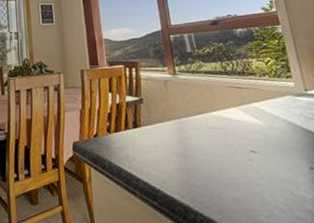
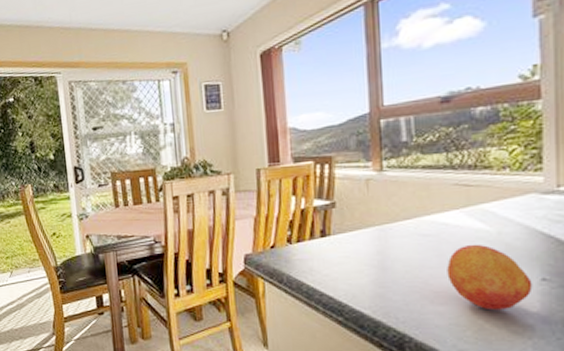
fruit: none [235,136,305,197] -> present [447,244,533,311]

